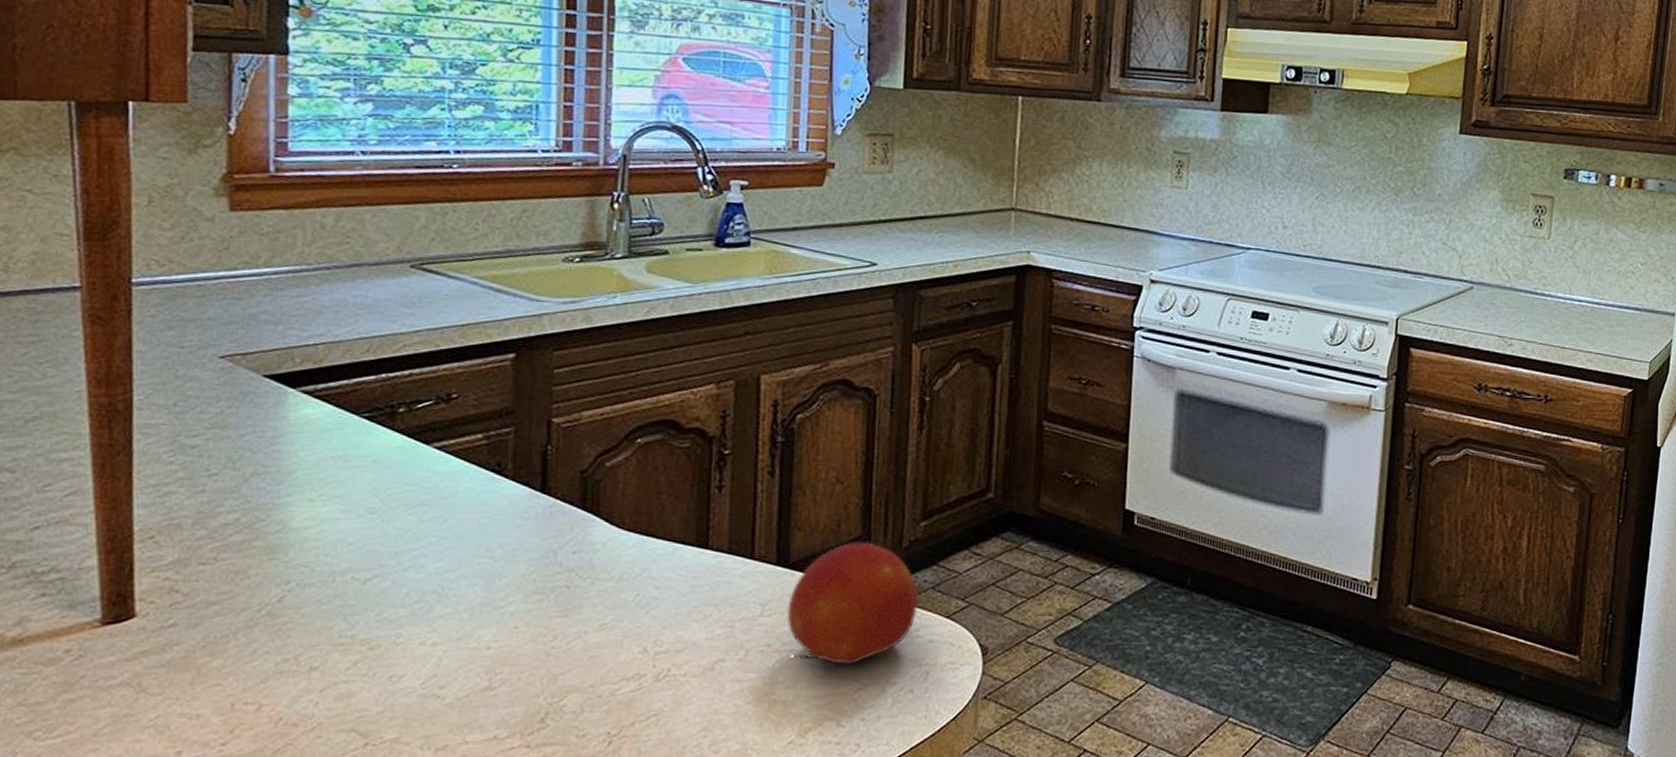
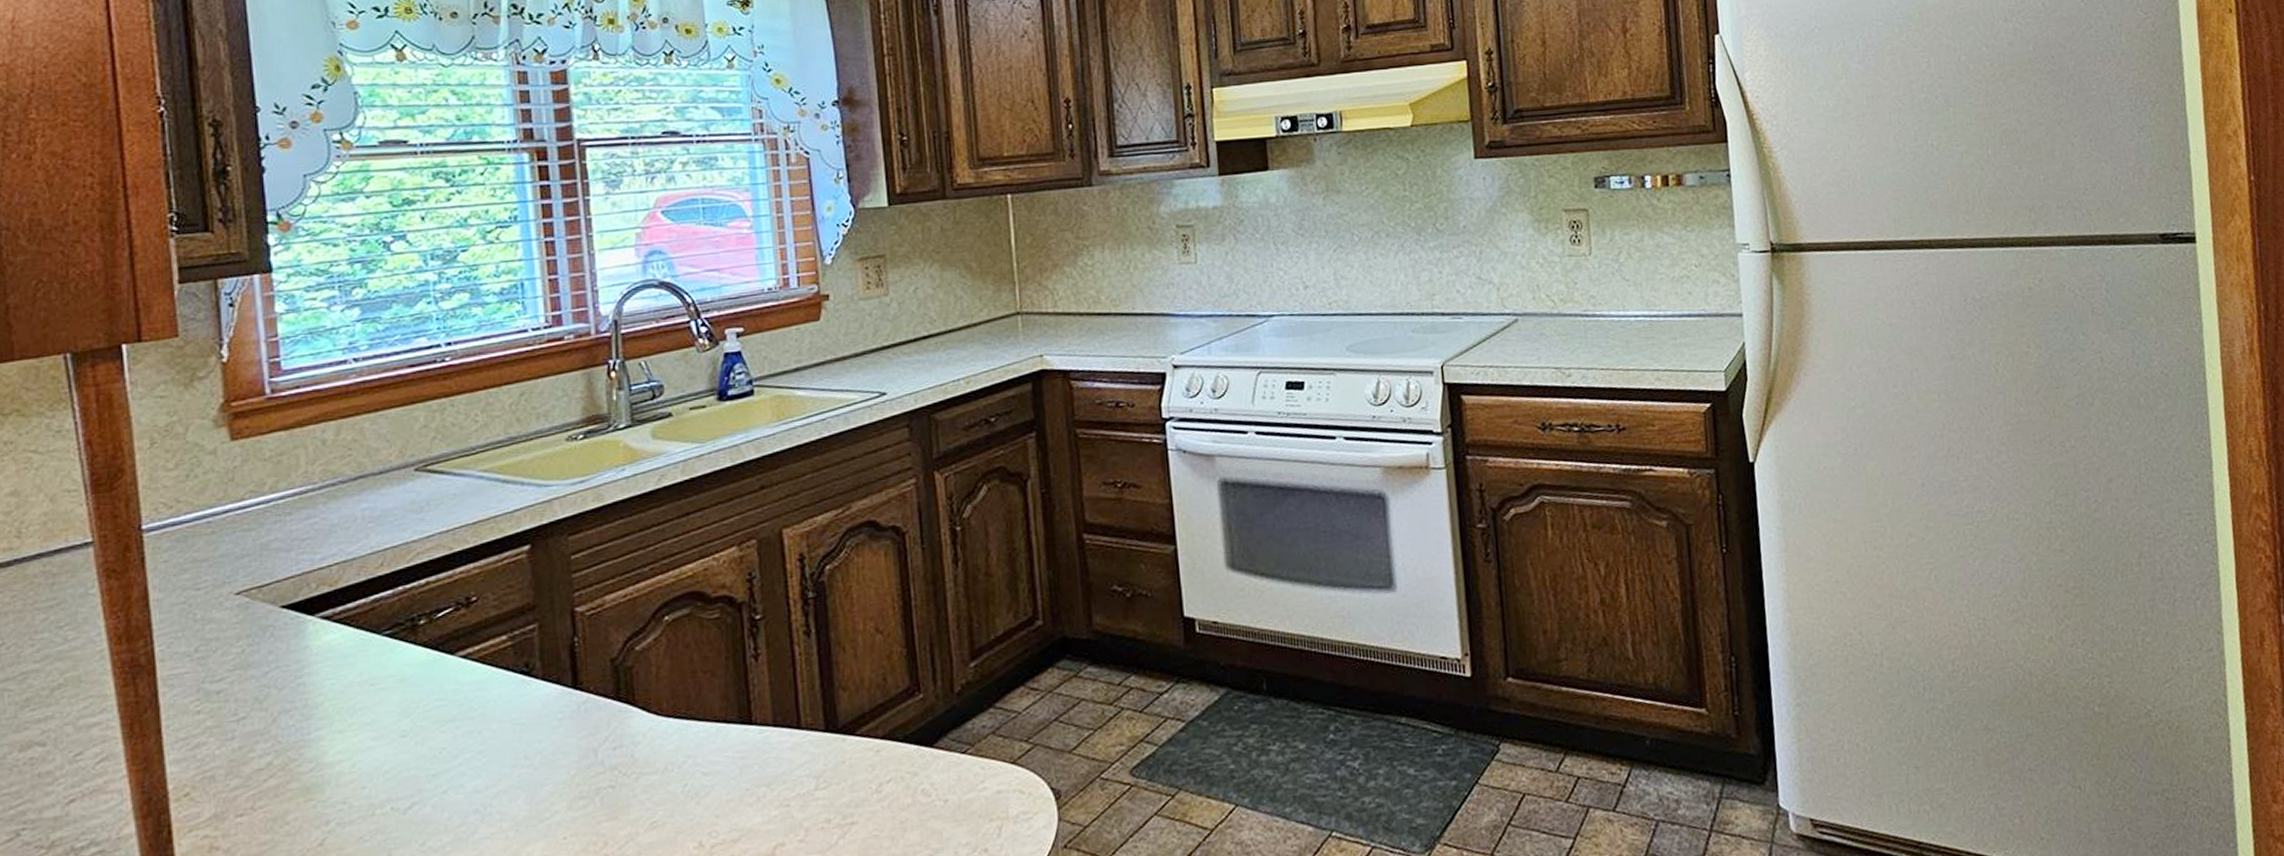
fruit: present [787,542,918,664] -> none [843,693,980,832]

